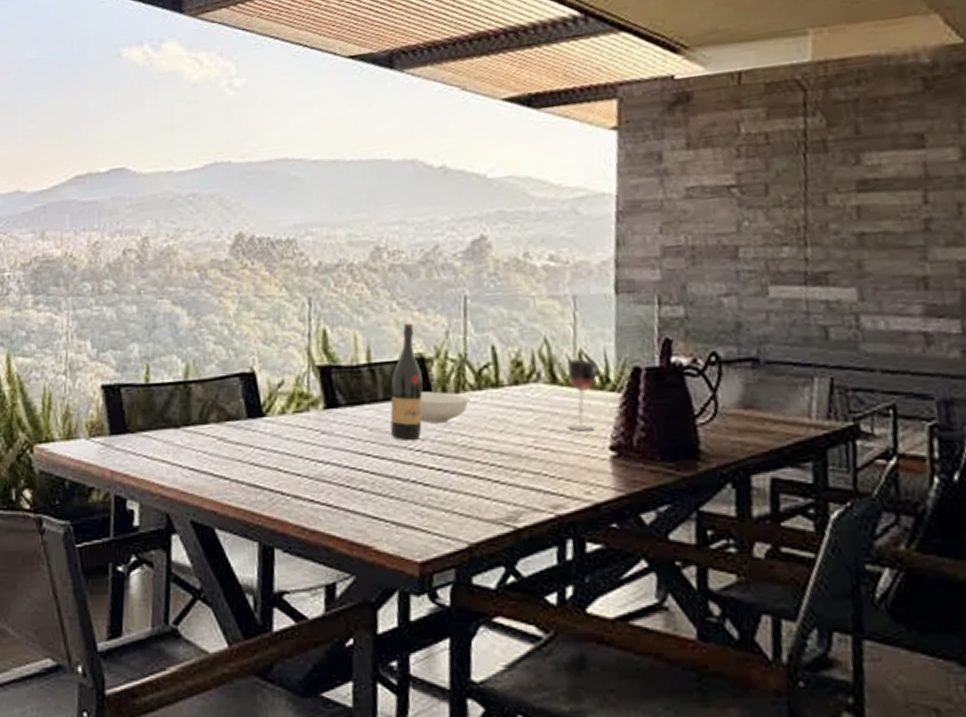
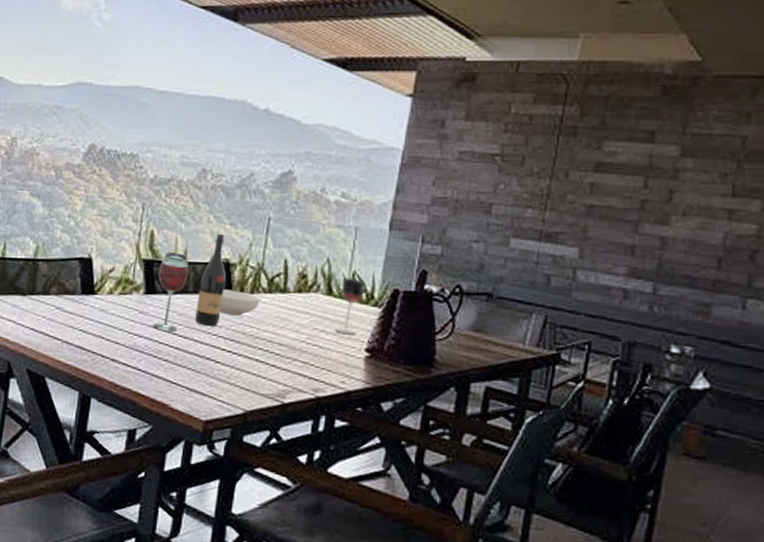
wineglass: none [338,352,376,454] -> present [153,252,189,332]

